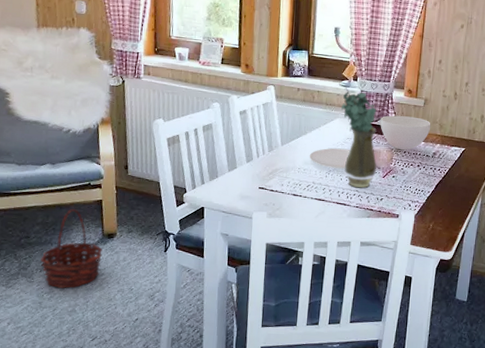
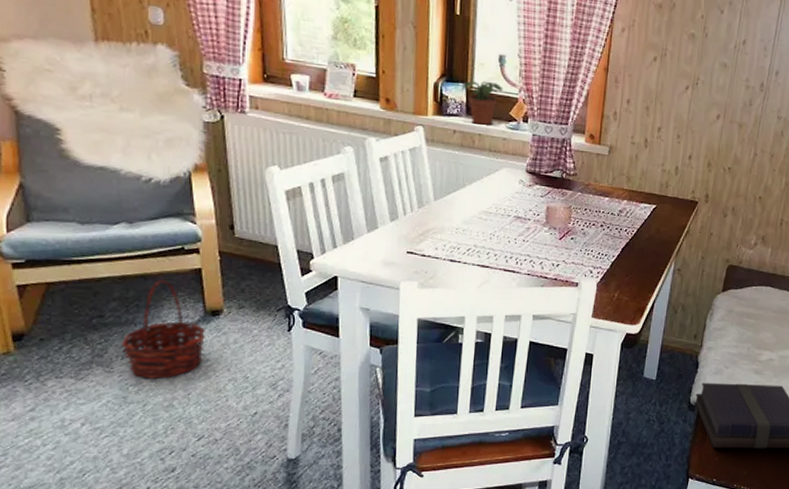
potted plant: none [304,48,338,84] -> present [461,80,504,126]
plate: present [309,148,350,170] -> none [469,204,520,231]
vase: present [341,86,377,188] -> none [507,129,553,252]
bowl: present [380,115,431,151] -> none [556,165,617,208]

